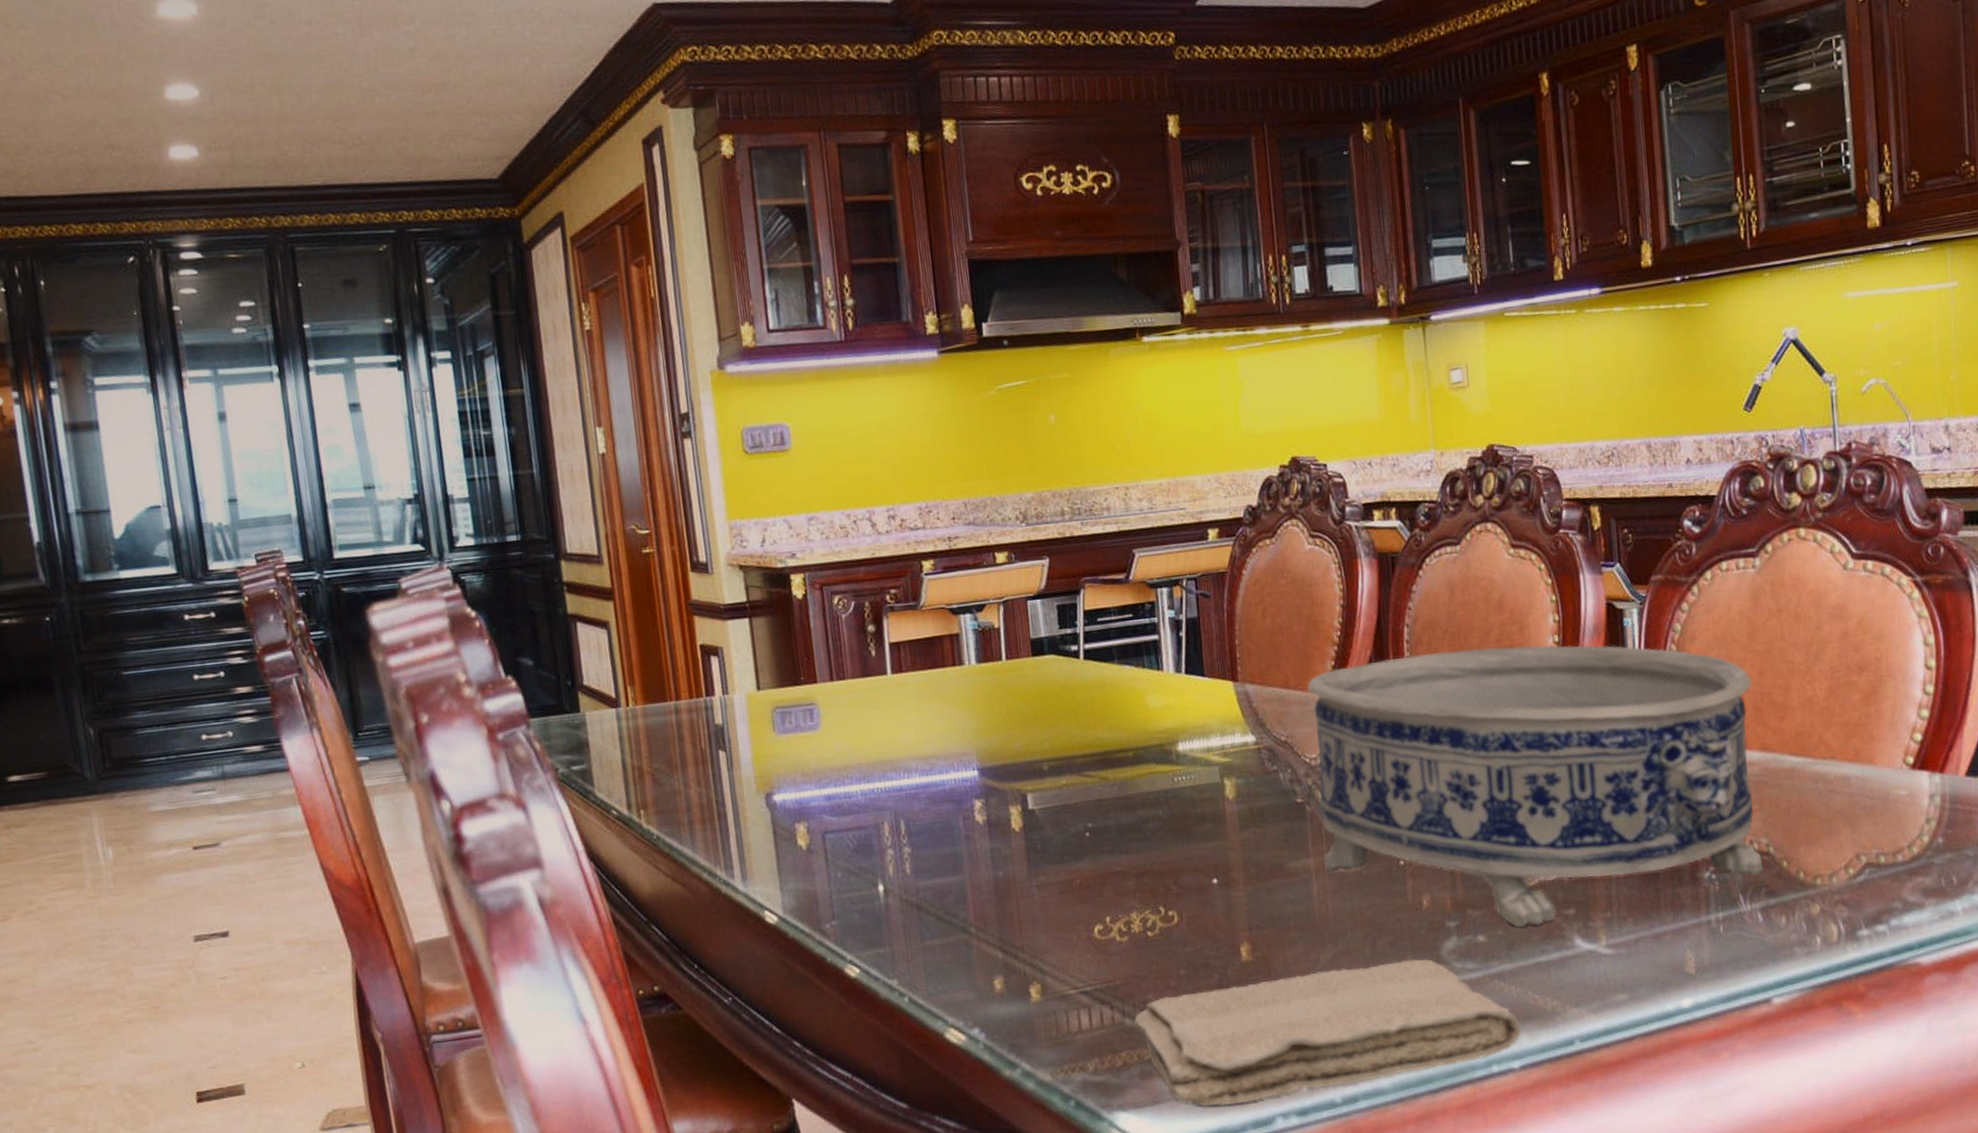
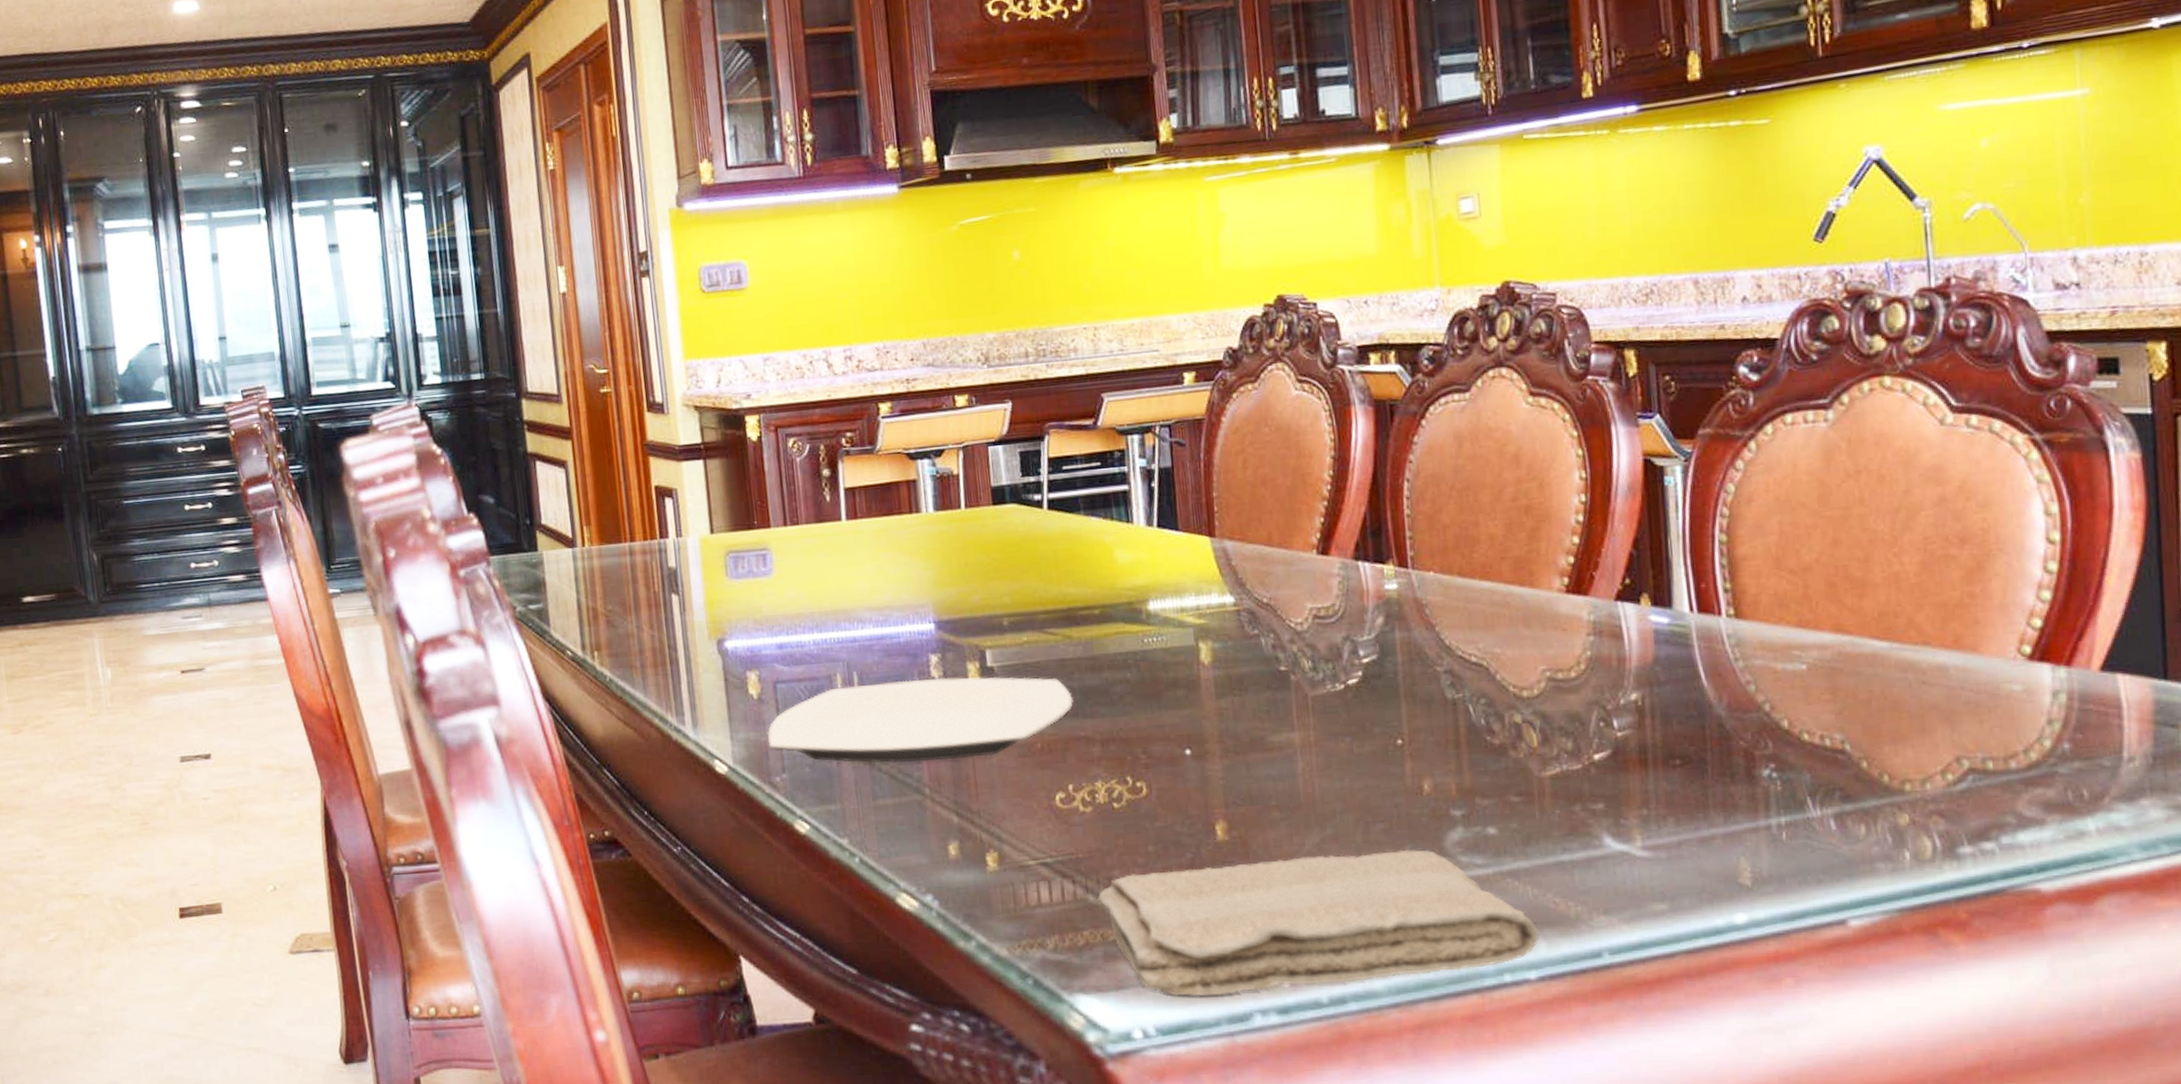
plate: none [817,817,1110,907] -> present [768,676,1073,763]
decorative bowl: present [1306,645,1764,928] -> none [1292,505,1838,821]

